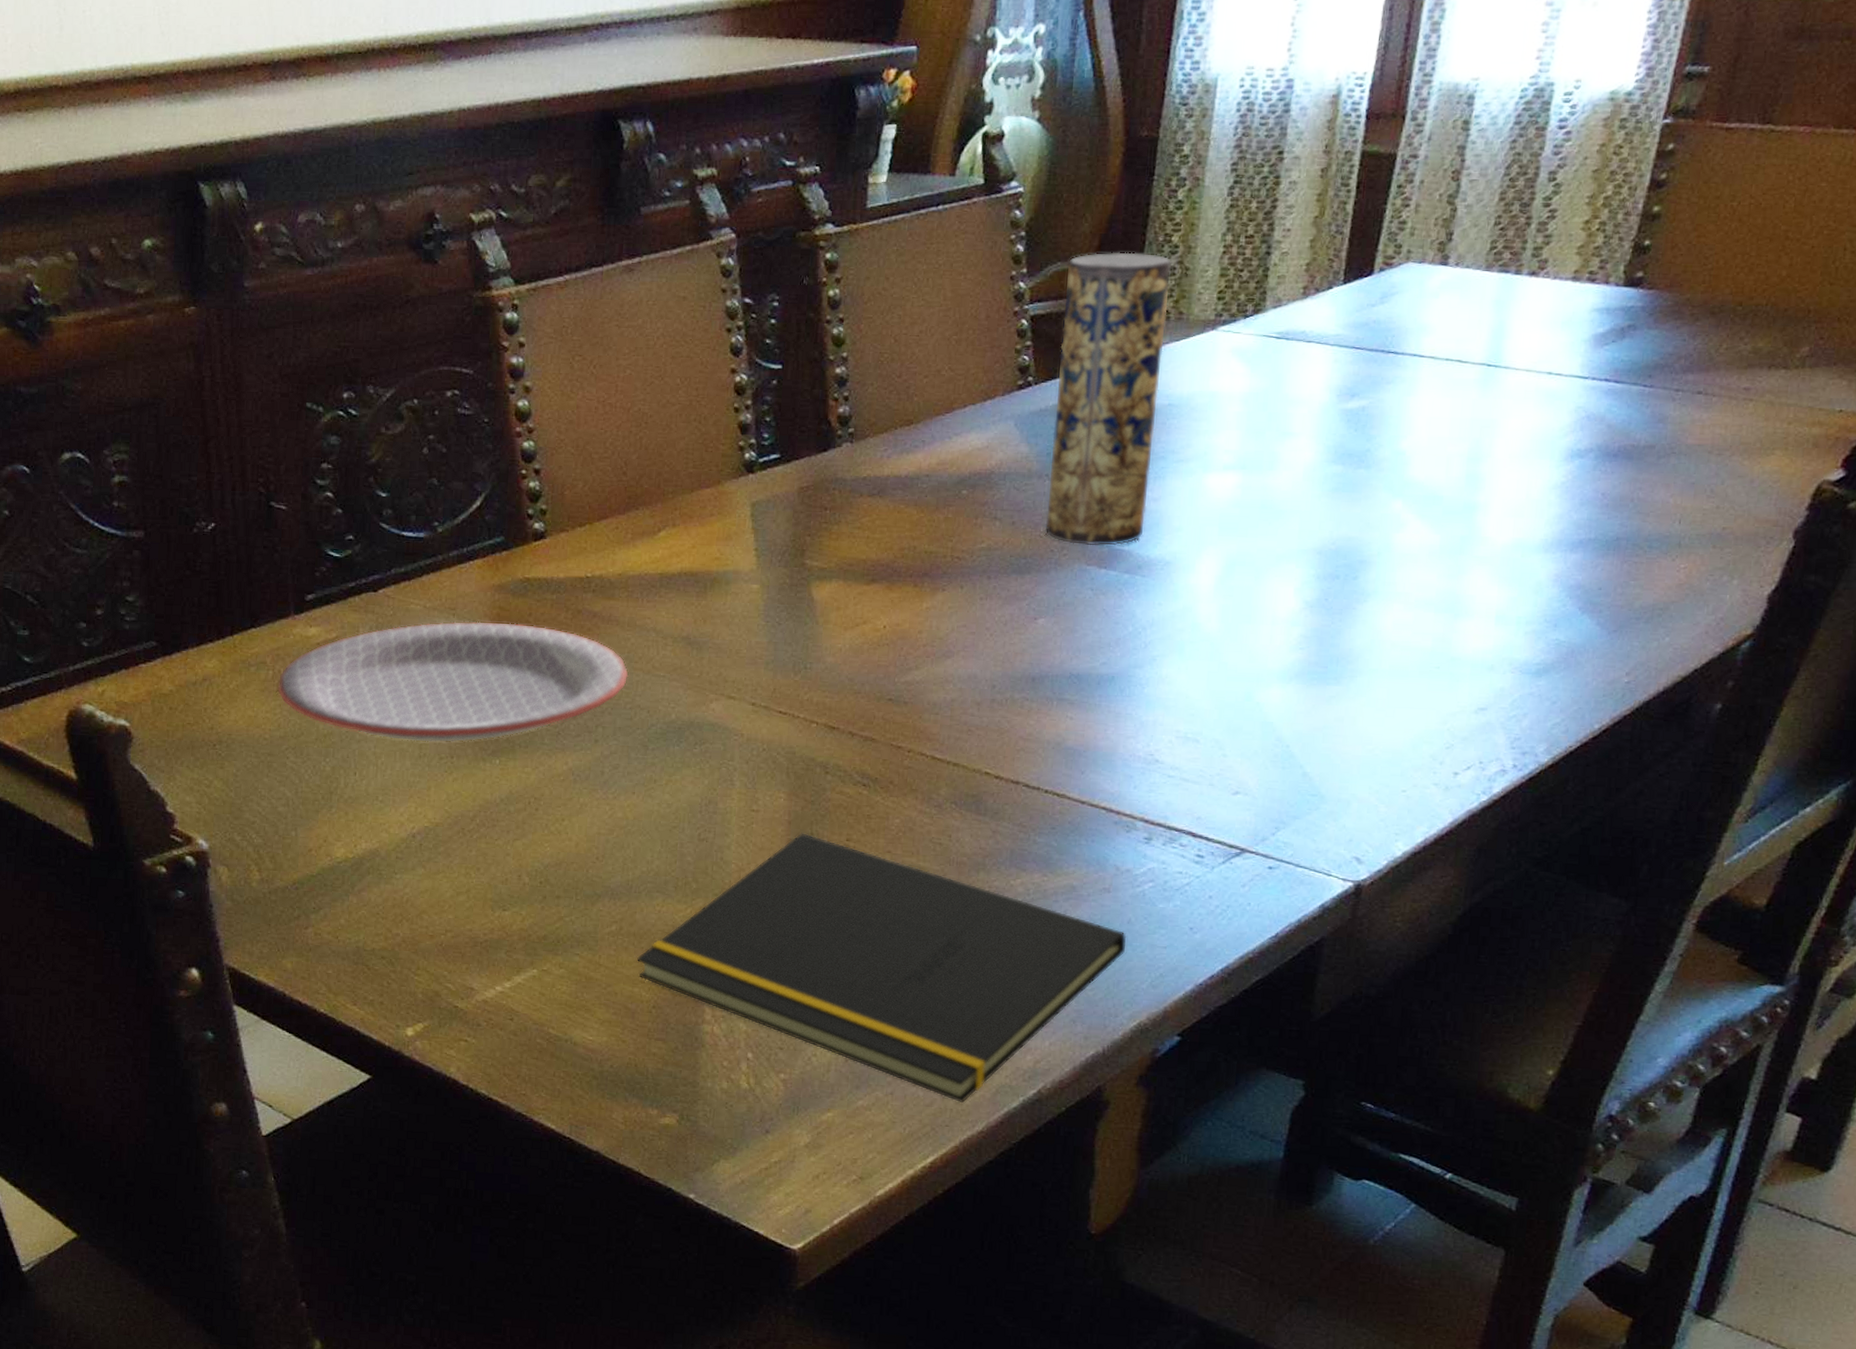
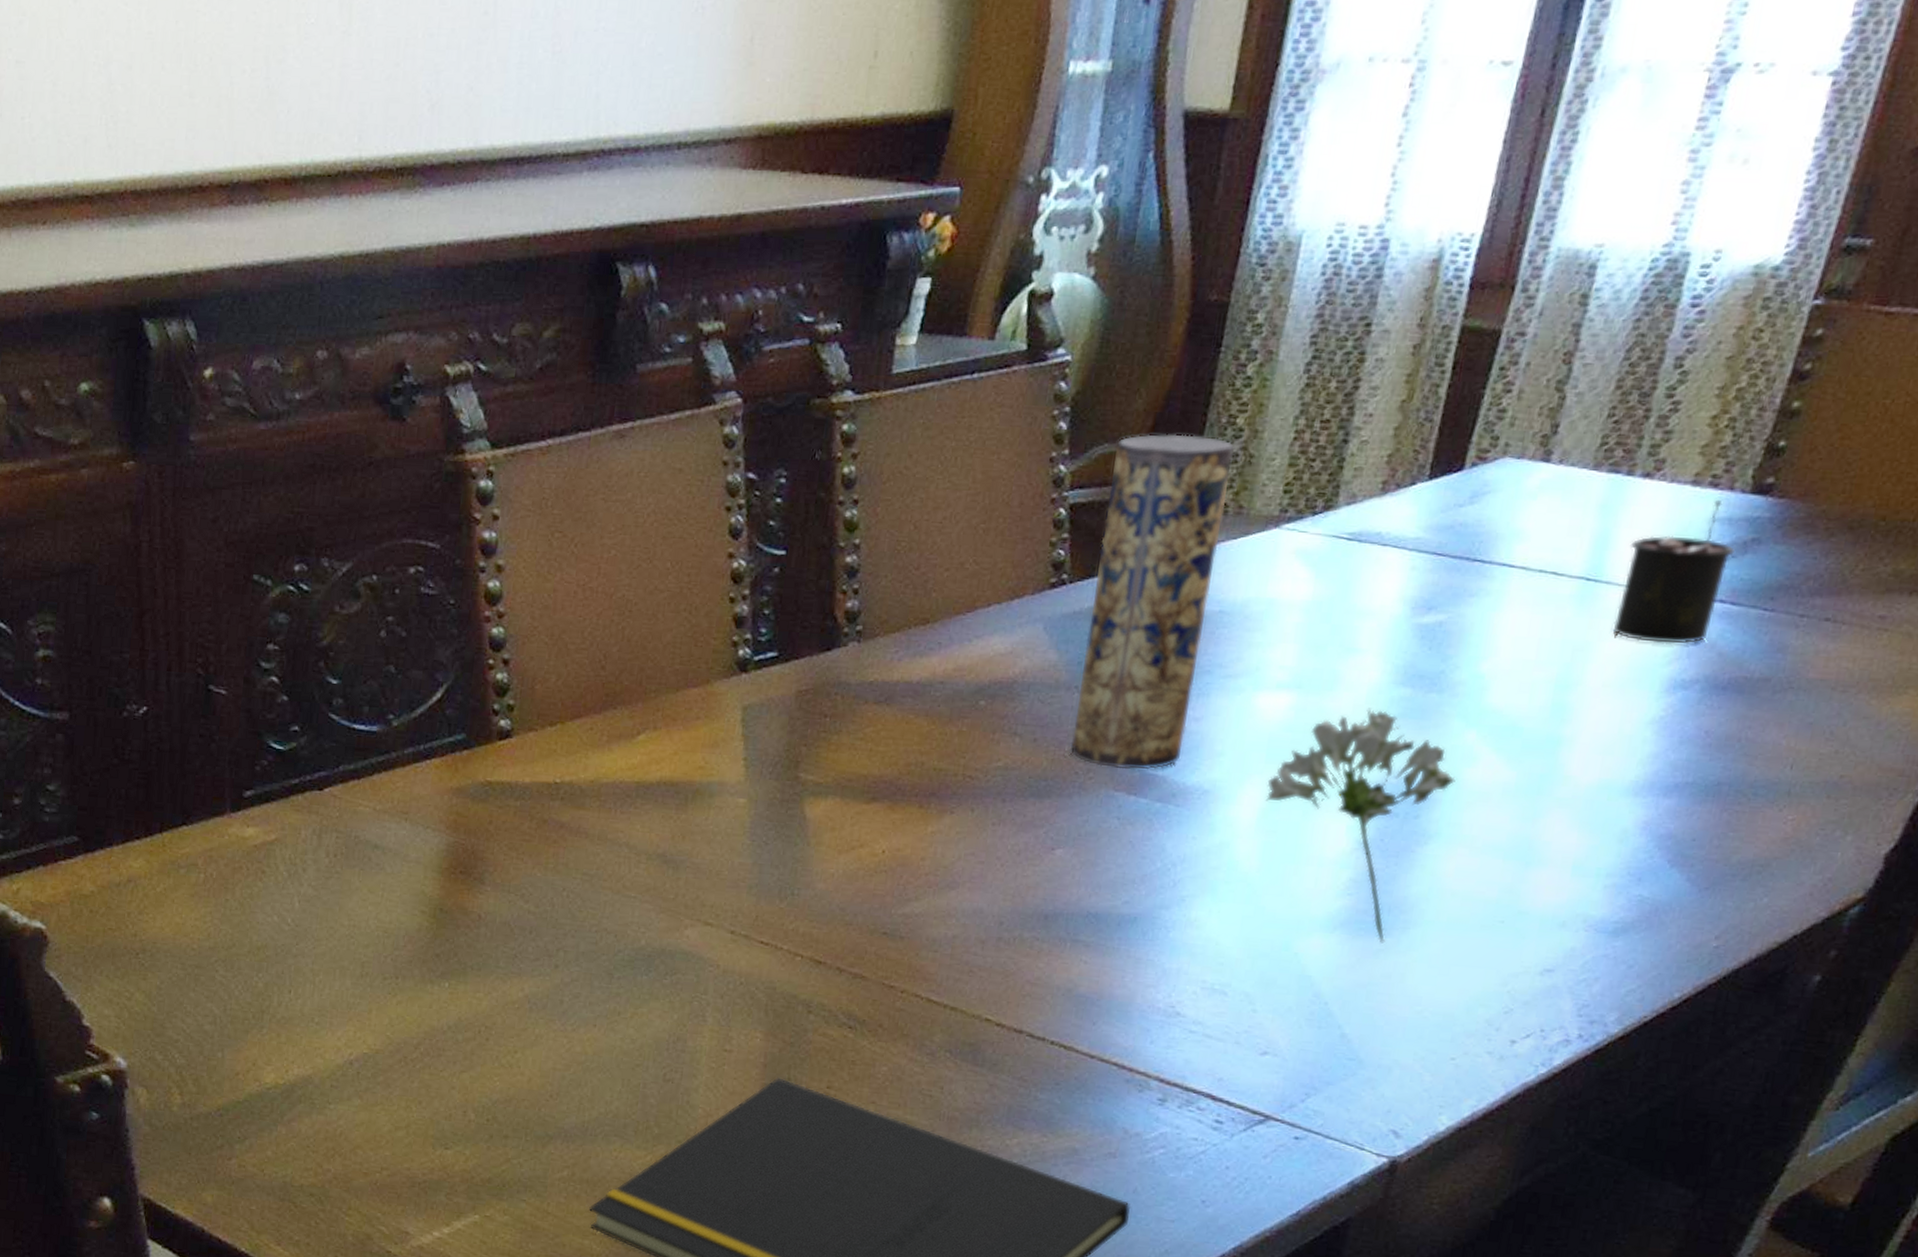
plate: present [277,621,629,742] -> none [208,827,596,961]
flower: none [1221,484,1387,691] -> present [1266,708,1456,944]
candle: none [1514,293,1615,418] -> present [1613,500,1736,644]

